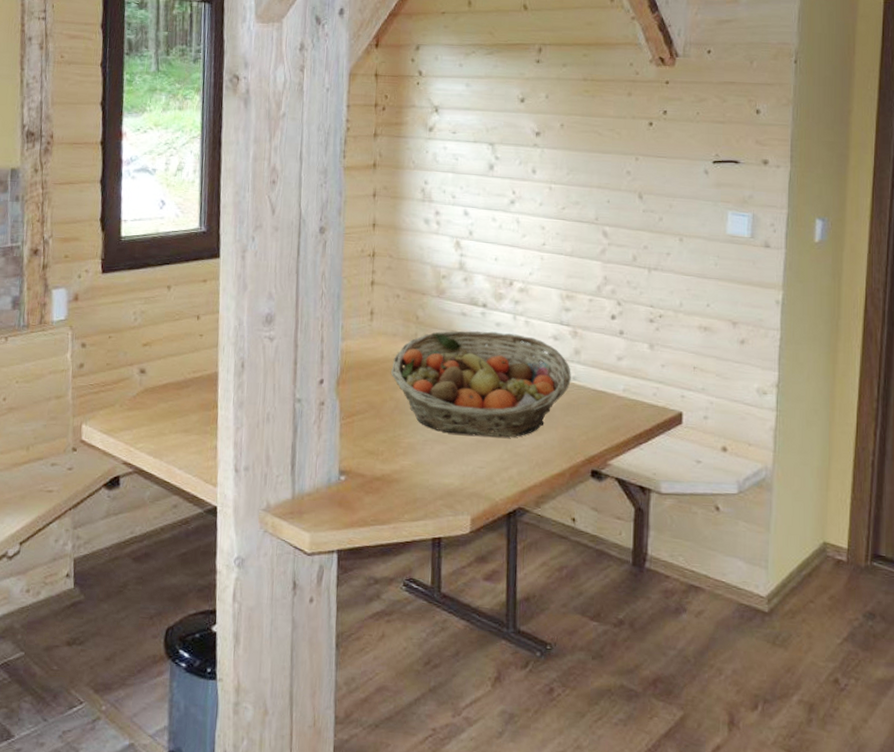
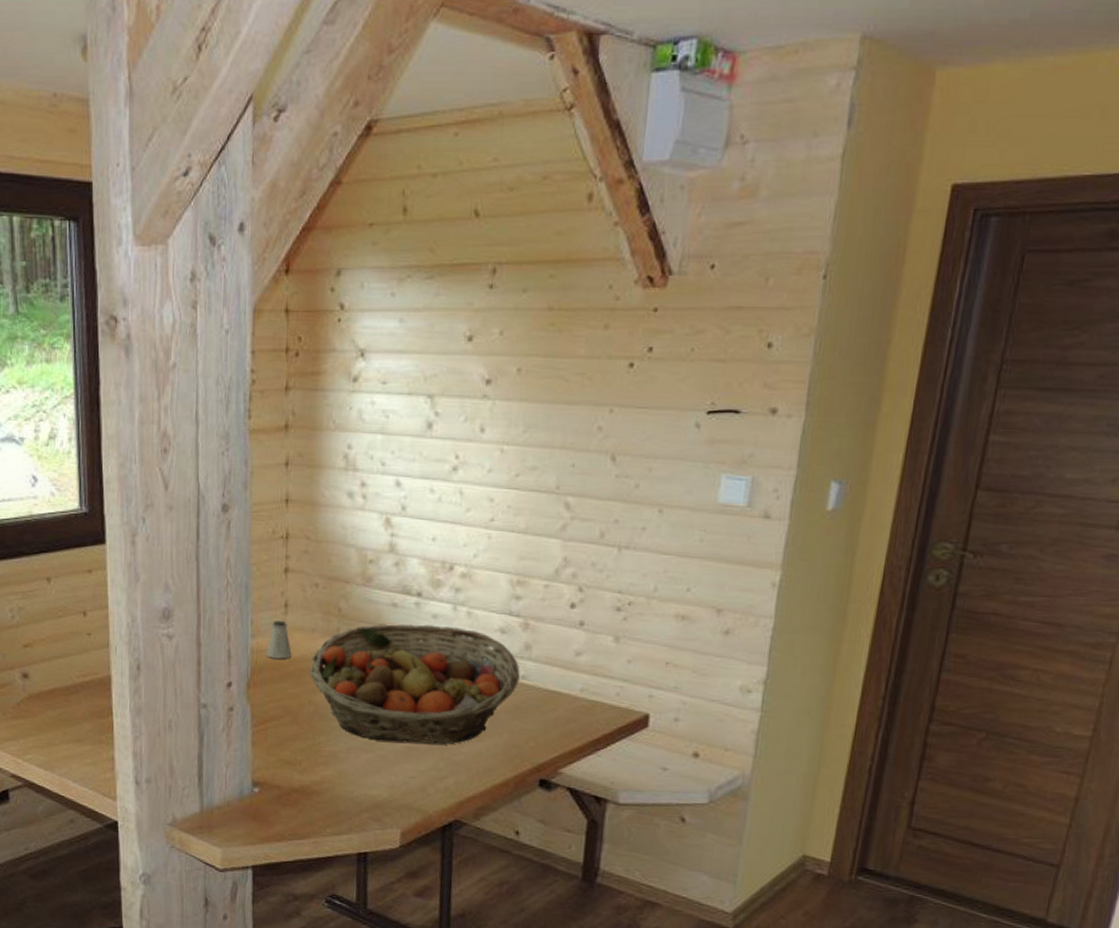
saltshaker: none [354,325,376,360] -> present [266,620,292,659]

